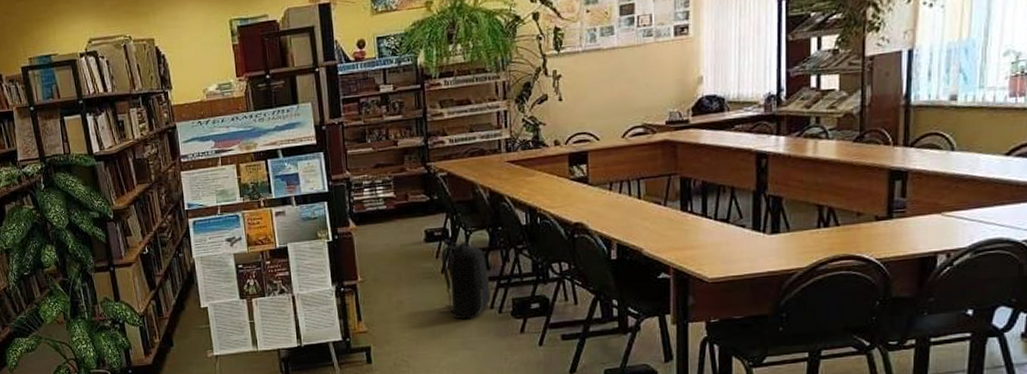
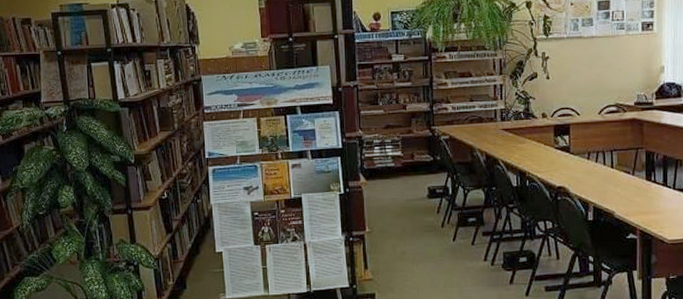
backpack: present [439,241,491,320] -> none [438,199,484,270]

